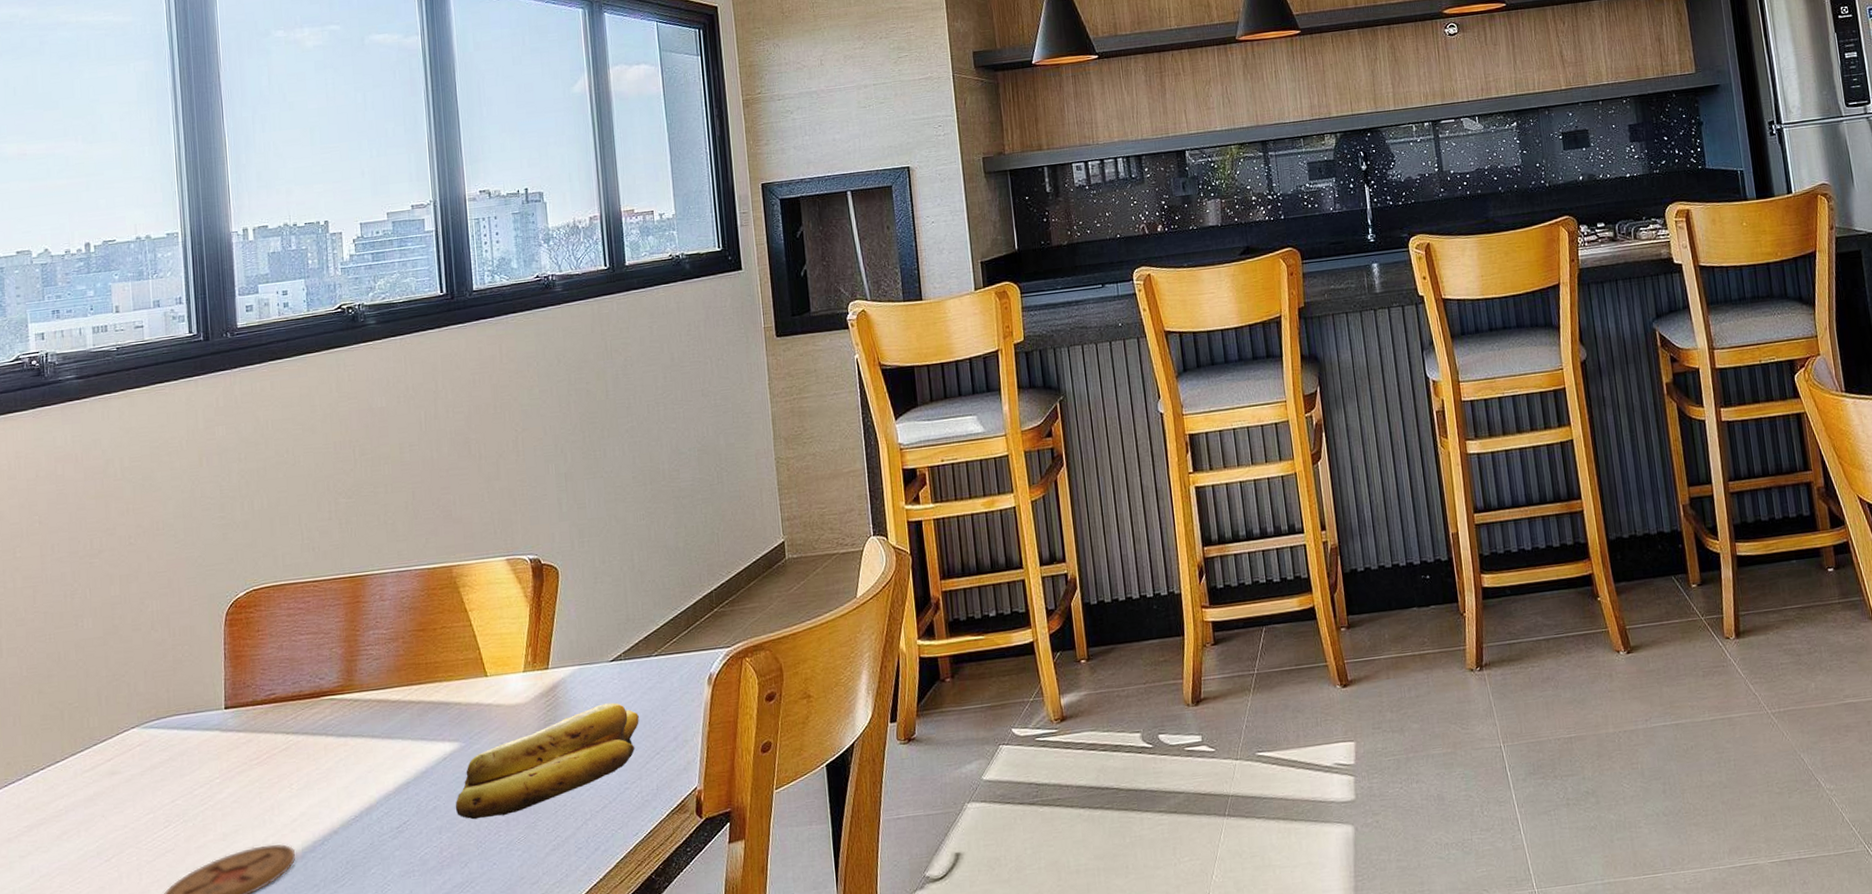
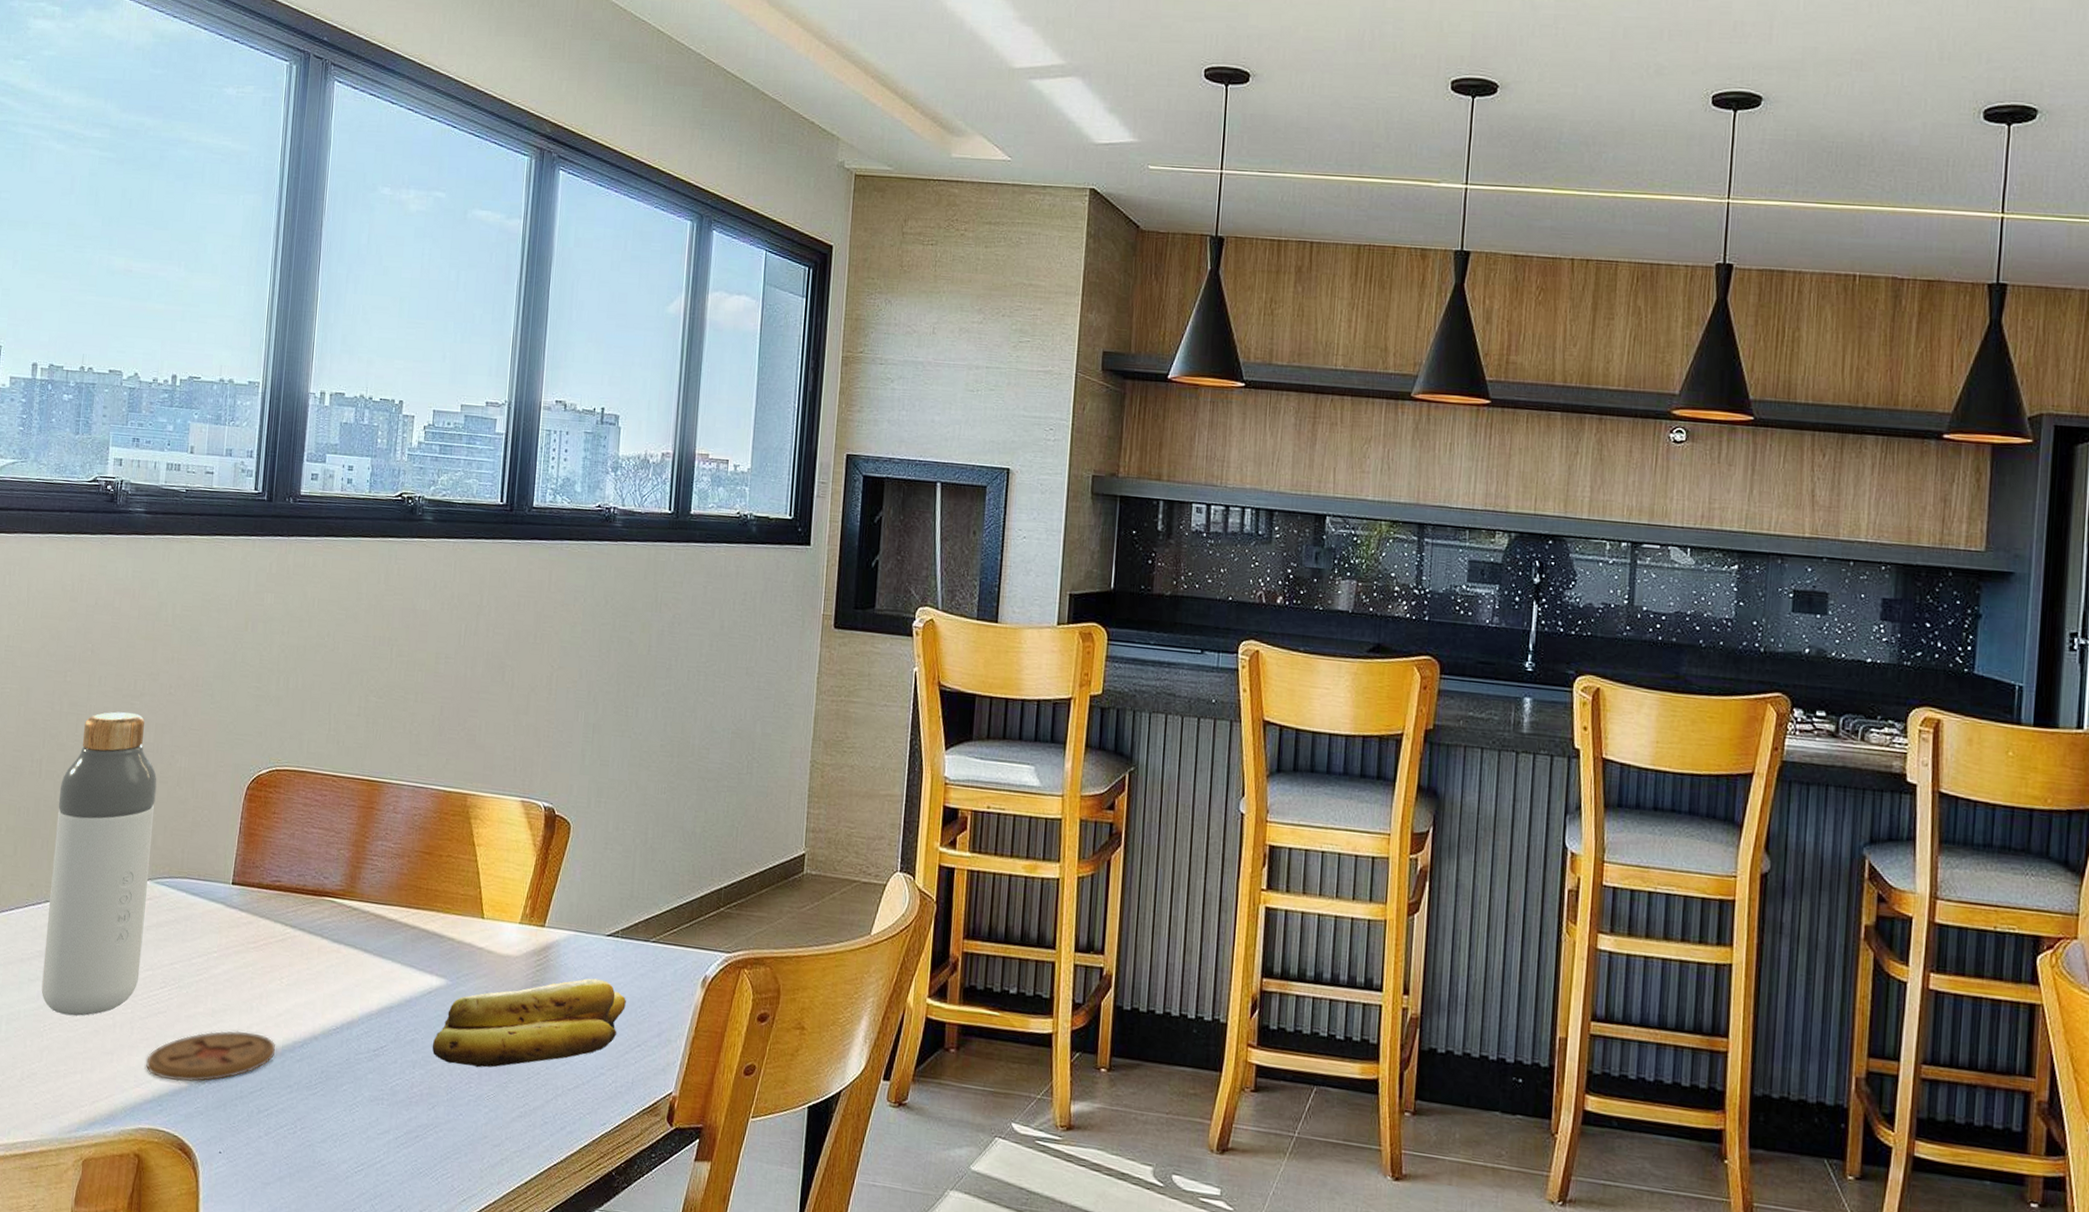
bottle: none [25,571,140,882] -> present [41,711,157,1016]

